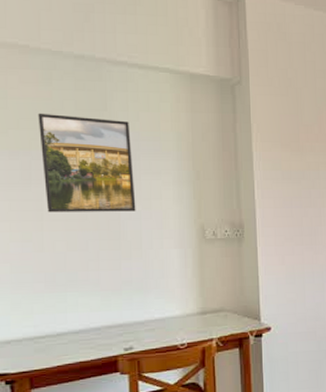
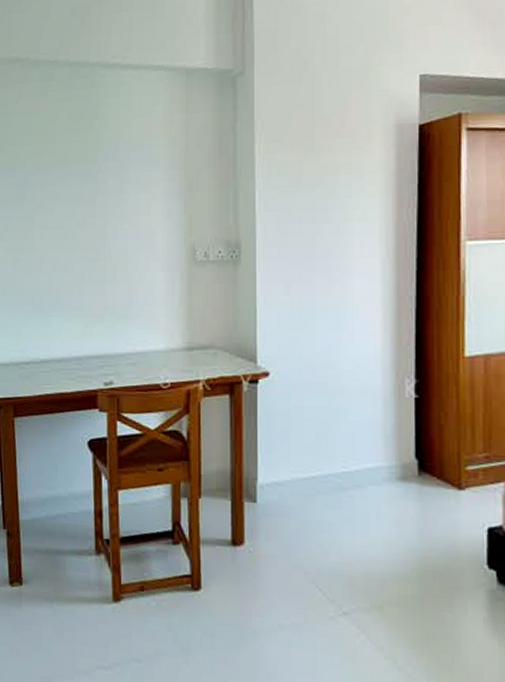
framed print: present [38,113,136,213] -> none [33,126,123,231]

